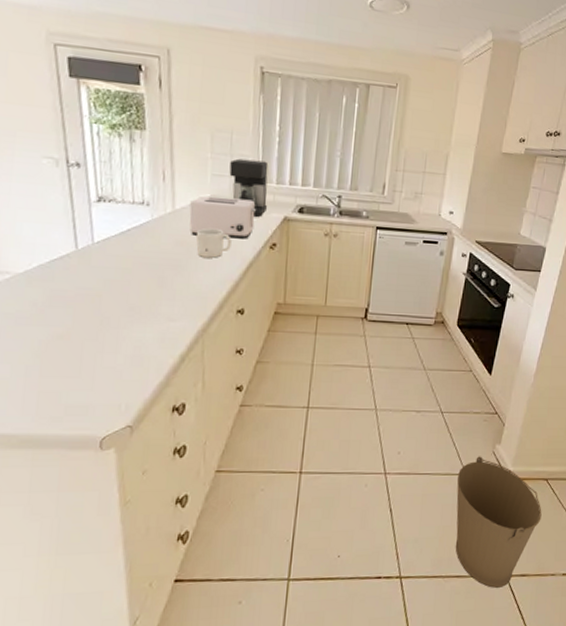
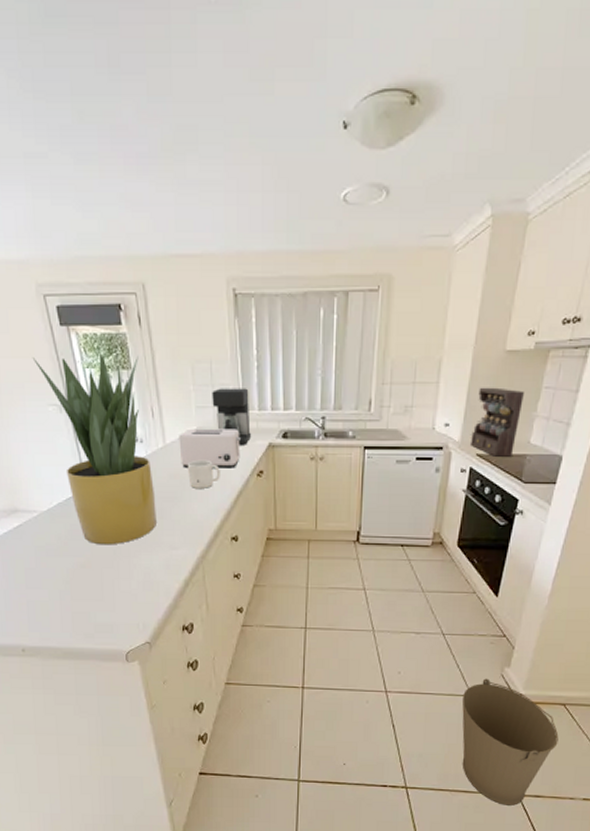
planter: none [30,105,158,315] -> present [32,349,156,545]
spice rack: none [471,182,516,246] -> present [471,387,524,457]

